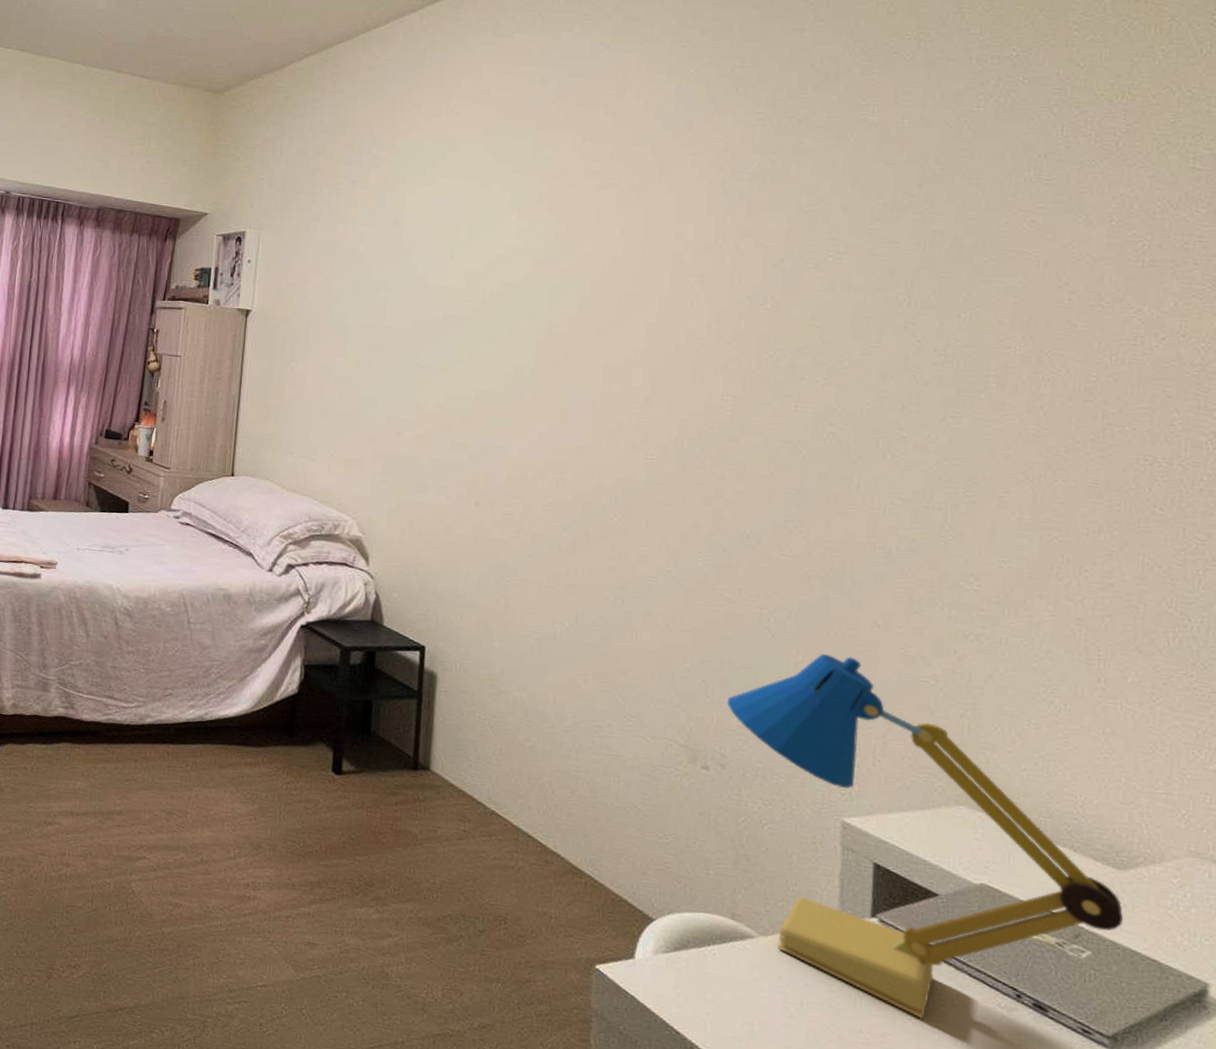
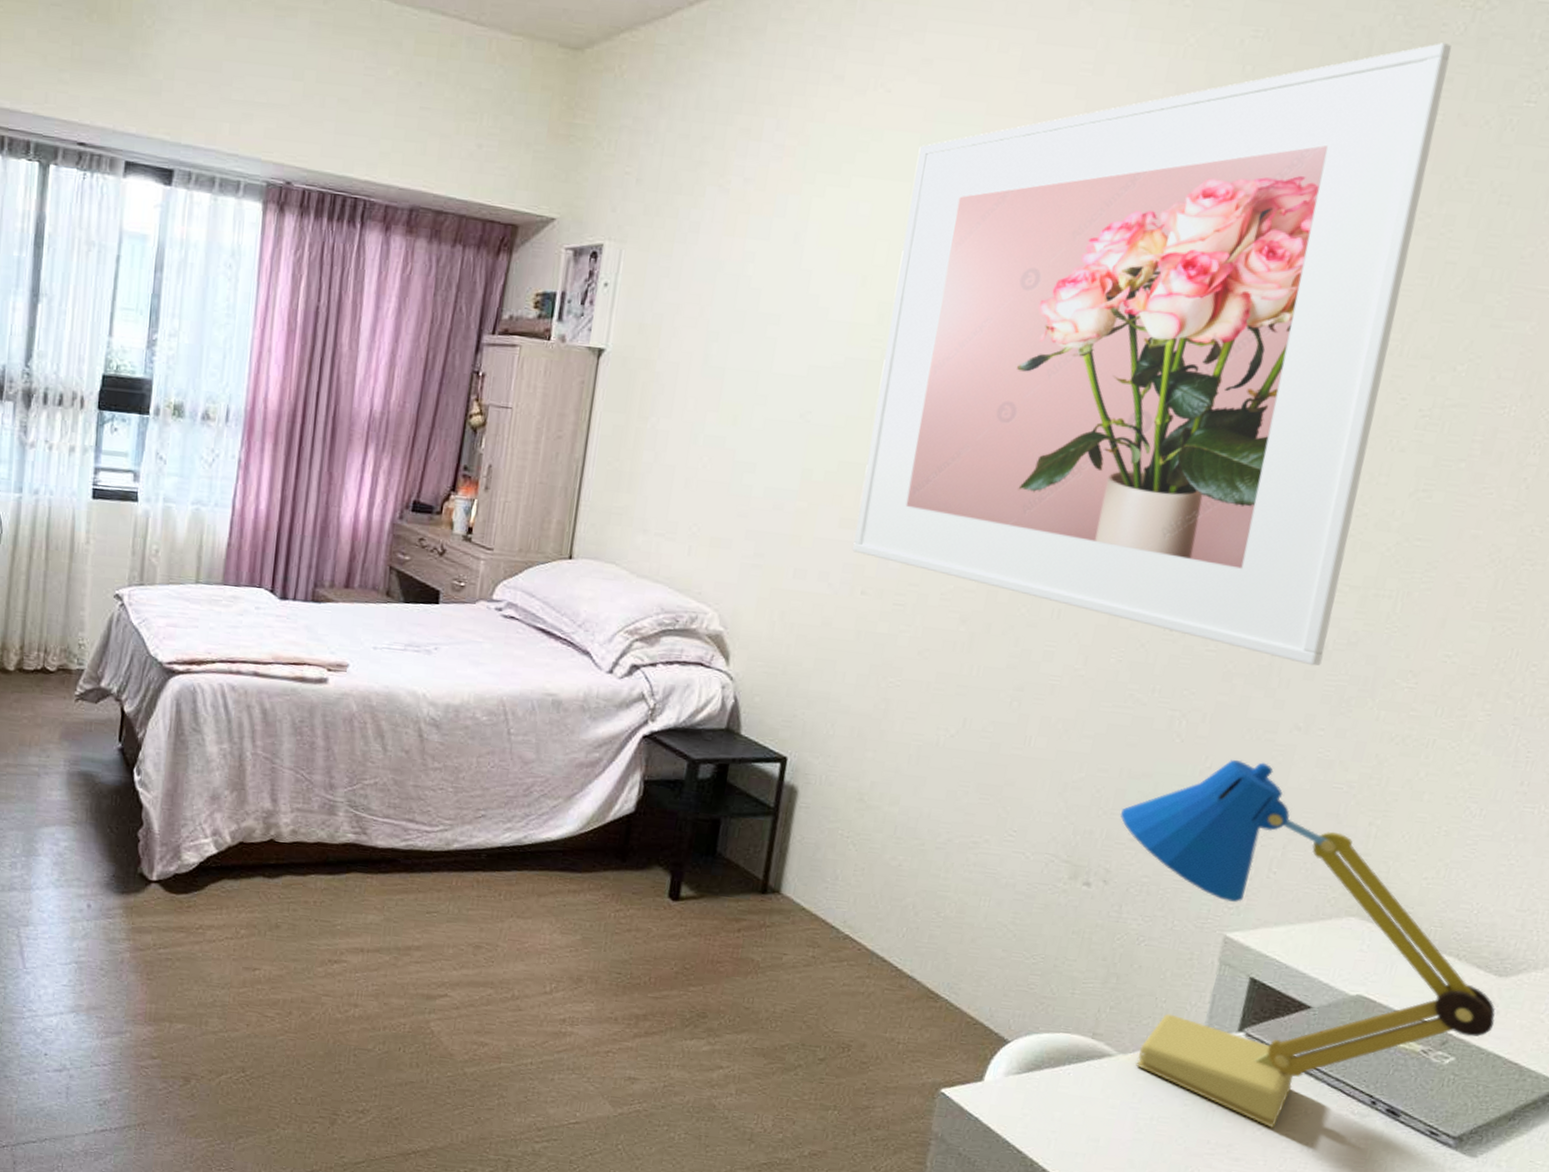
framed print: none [464,66,906,570] -> present [852,43,1453,666]

